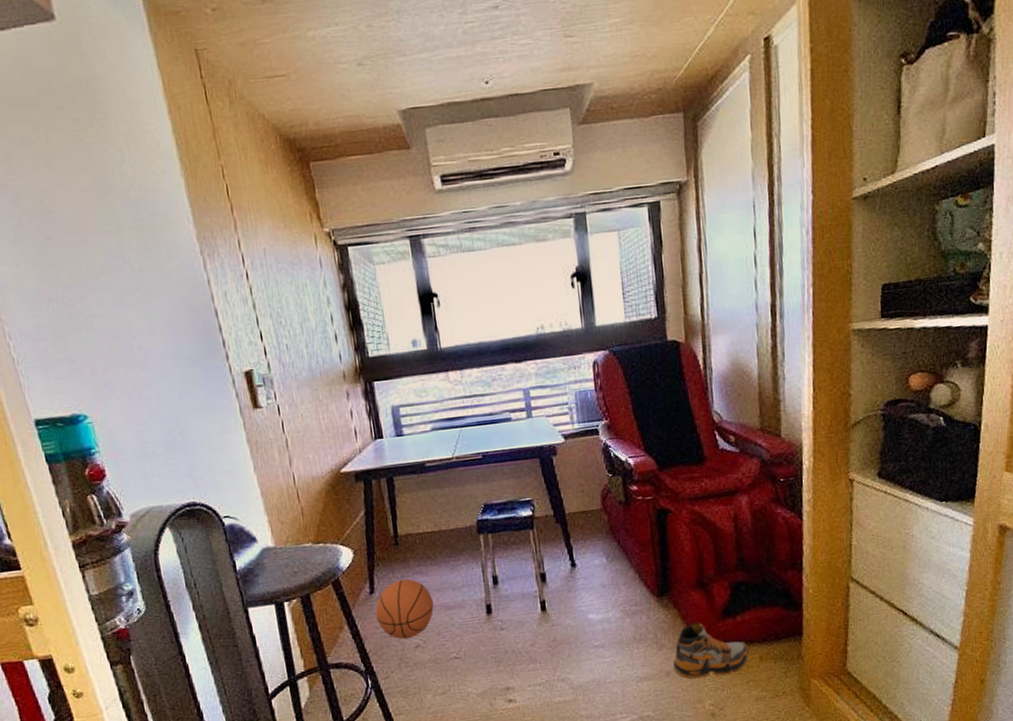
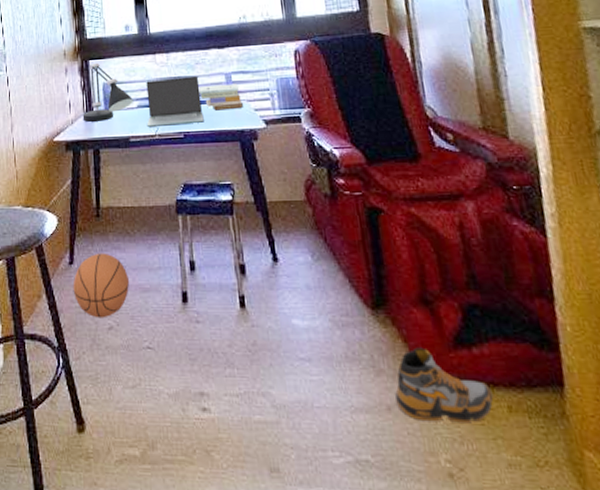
desk lamp: none [371,383,428,450] -> present [82,62,134,122]
laptop: none [439,394,503,450] -> present [146,76,204,127]
books: none [496,399,542,429] -> present [198,83,243,111]

